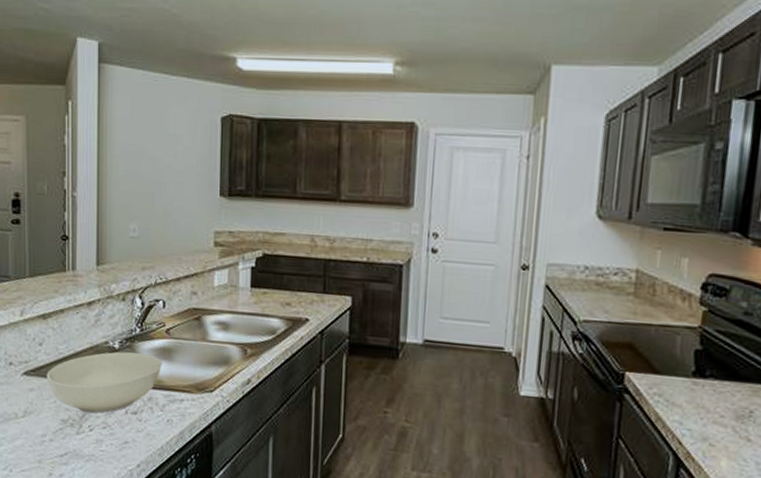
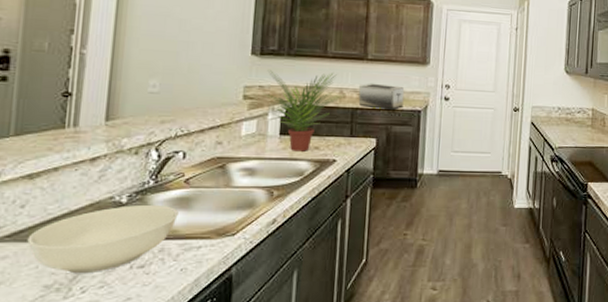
potted plant: none [231,212,317,308] -> present [261,69,345,152]
toaster: none [330,229,384,263] -> present [358,83,405,110]

